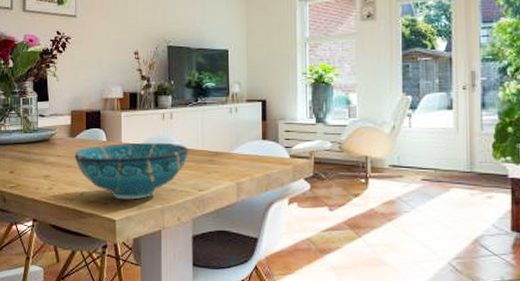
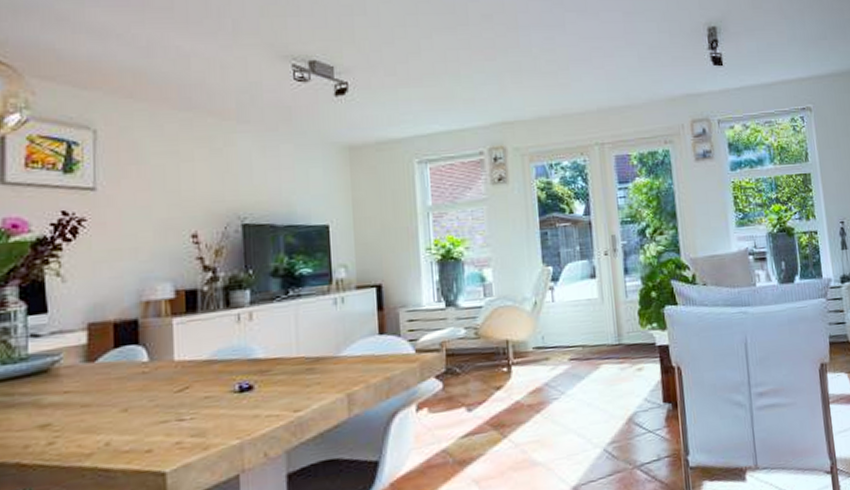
decorative bowl: present [74,142,189,200] -> none [94,352,278,442]

